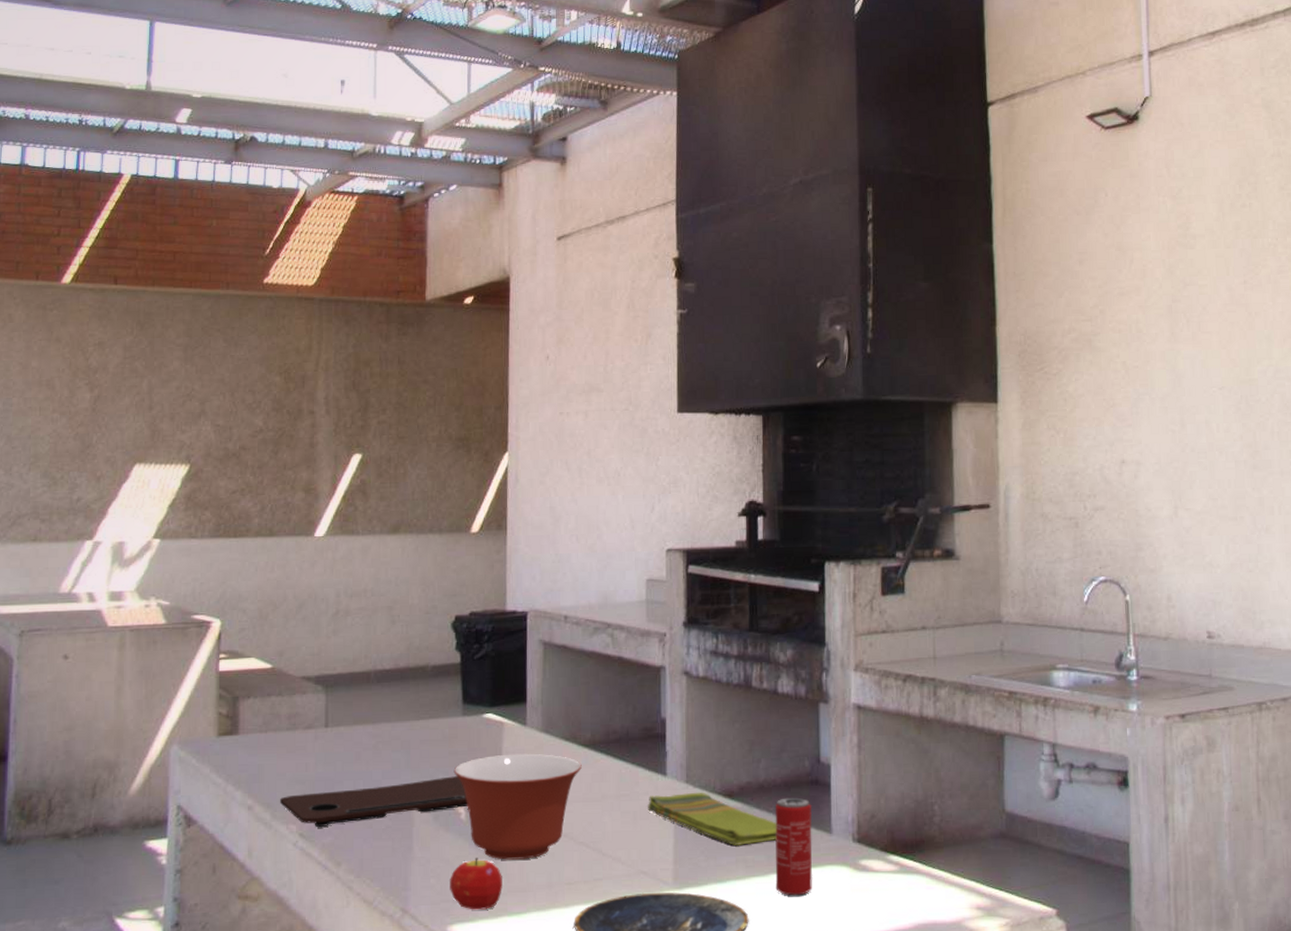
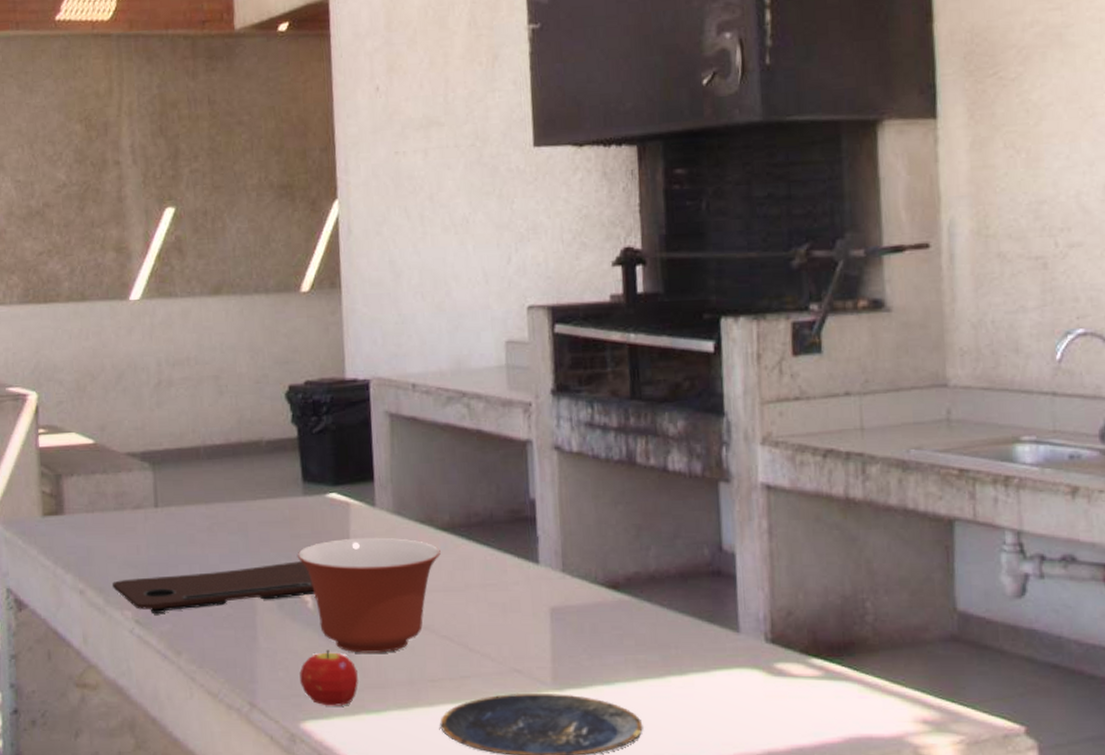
dish towel: present [648,792,777,847] -> none [519,582,673,644]
beverage can: present [775,797,812,896] -> none [669,590,718,702]

